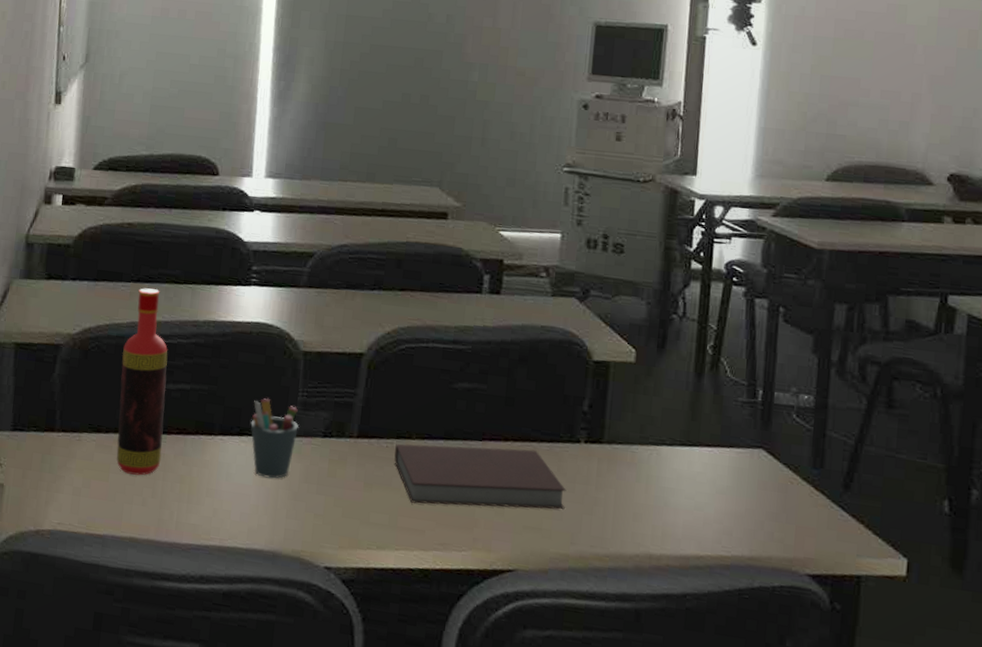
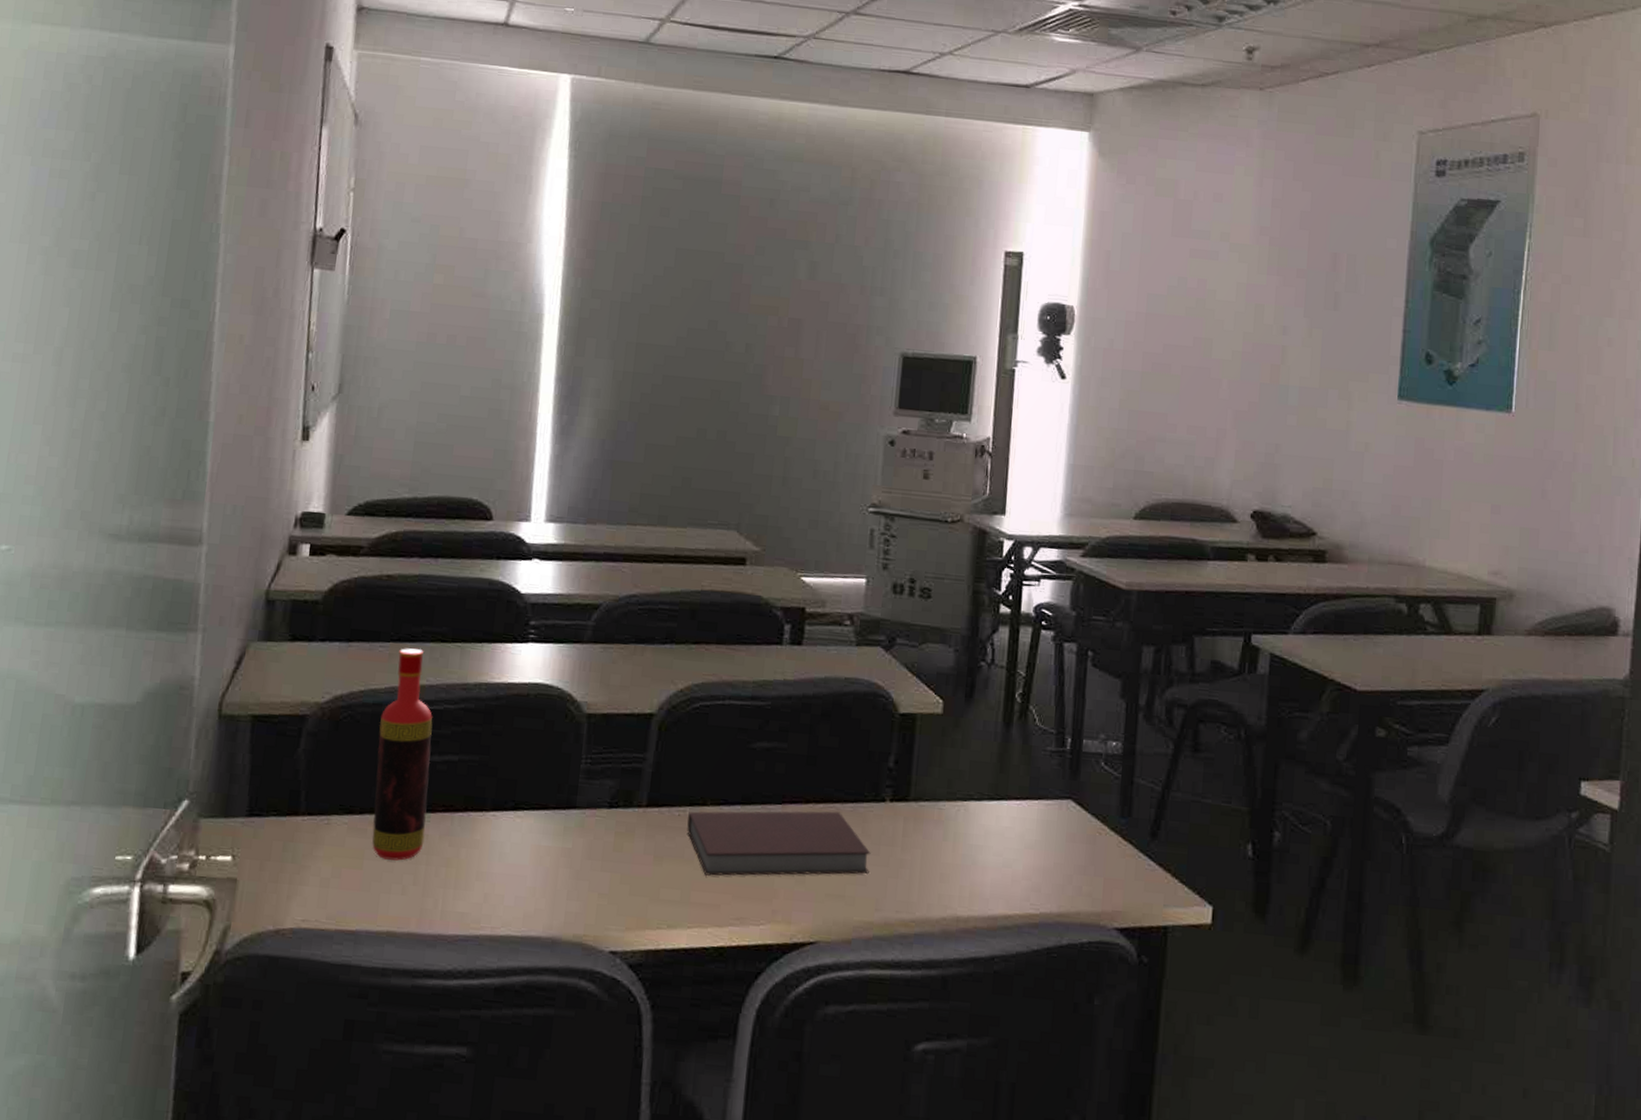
pen holder: present [250,398,299,479] -> none [527,768,582,857]

